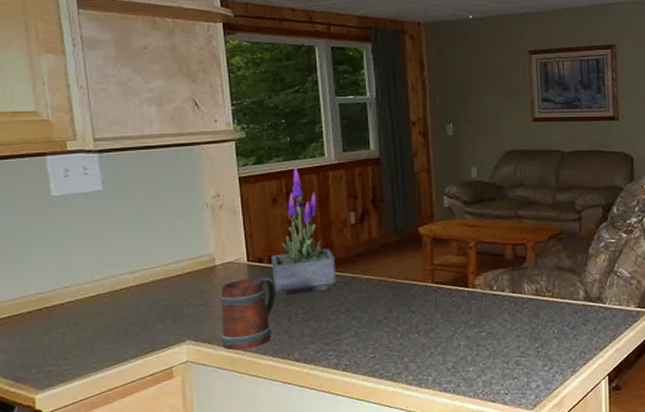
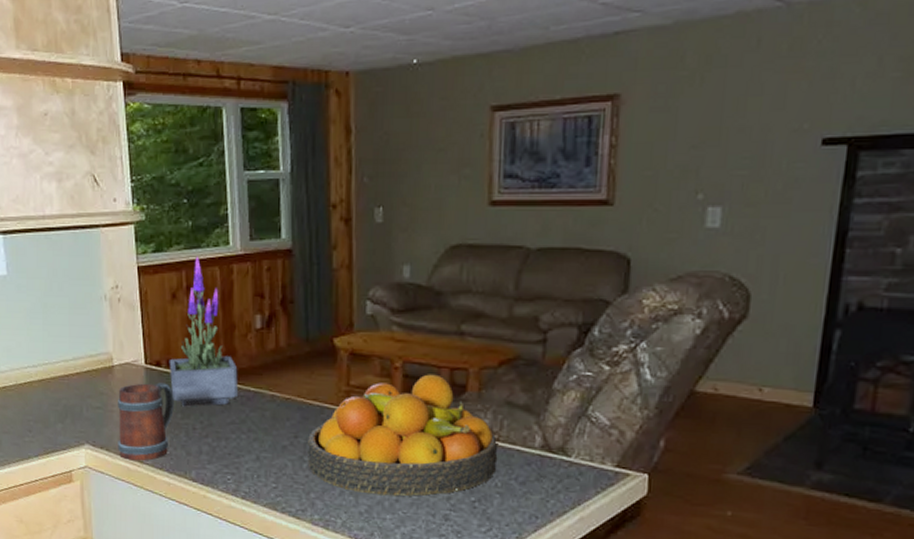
fruit bowl: none [399,250,553,353] -> present [306,374,498,497]

